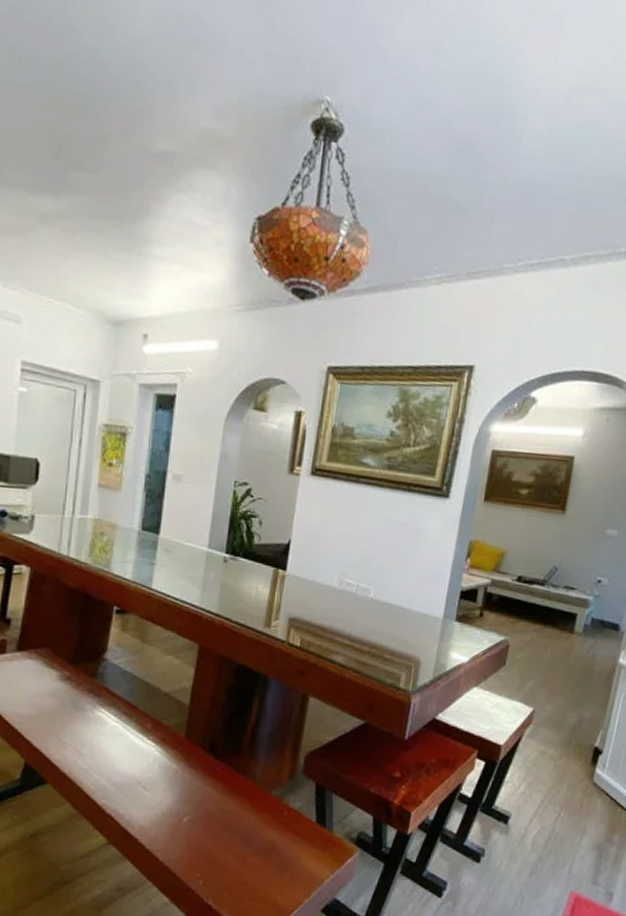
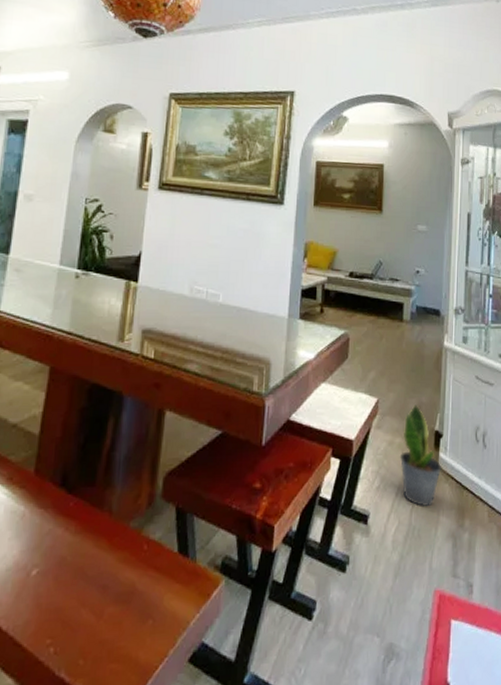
potted plant: none [549,719,597,817] -> present [399,404,441,508]

